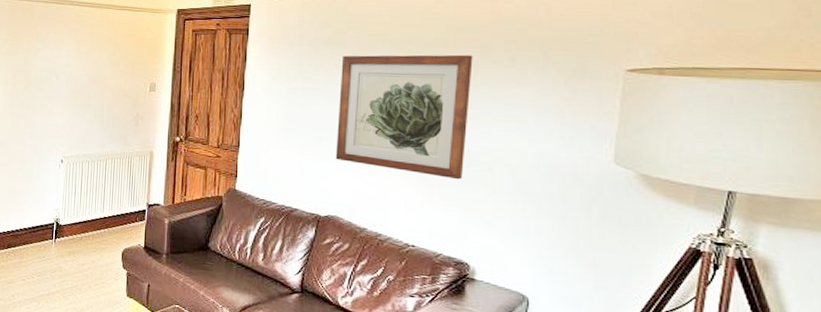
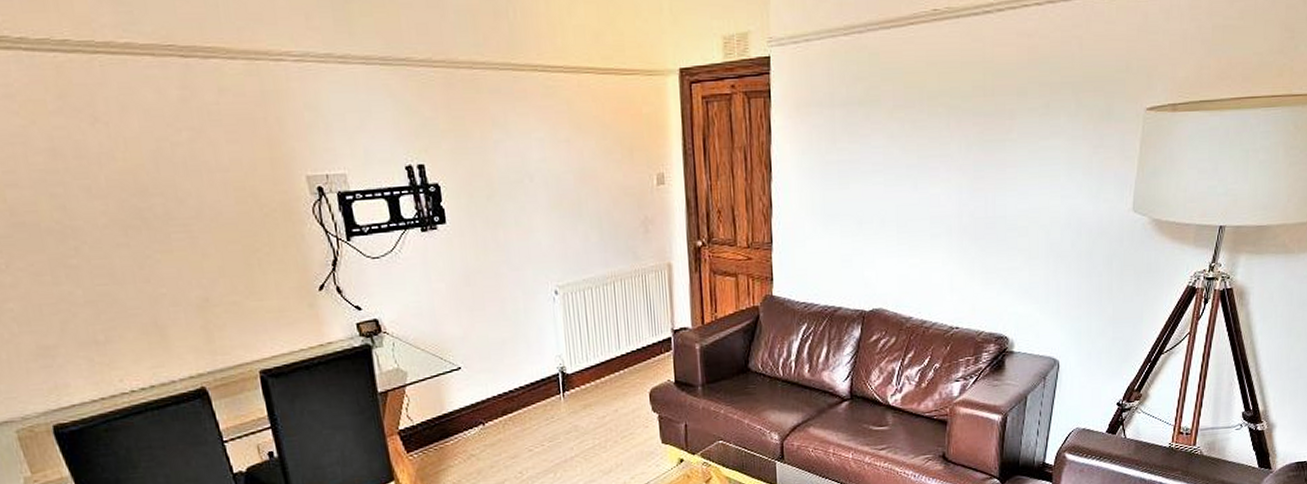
wall art: present [335,54,473,180] -> none [877,104,1010,249]

